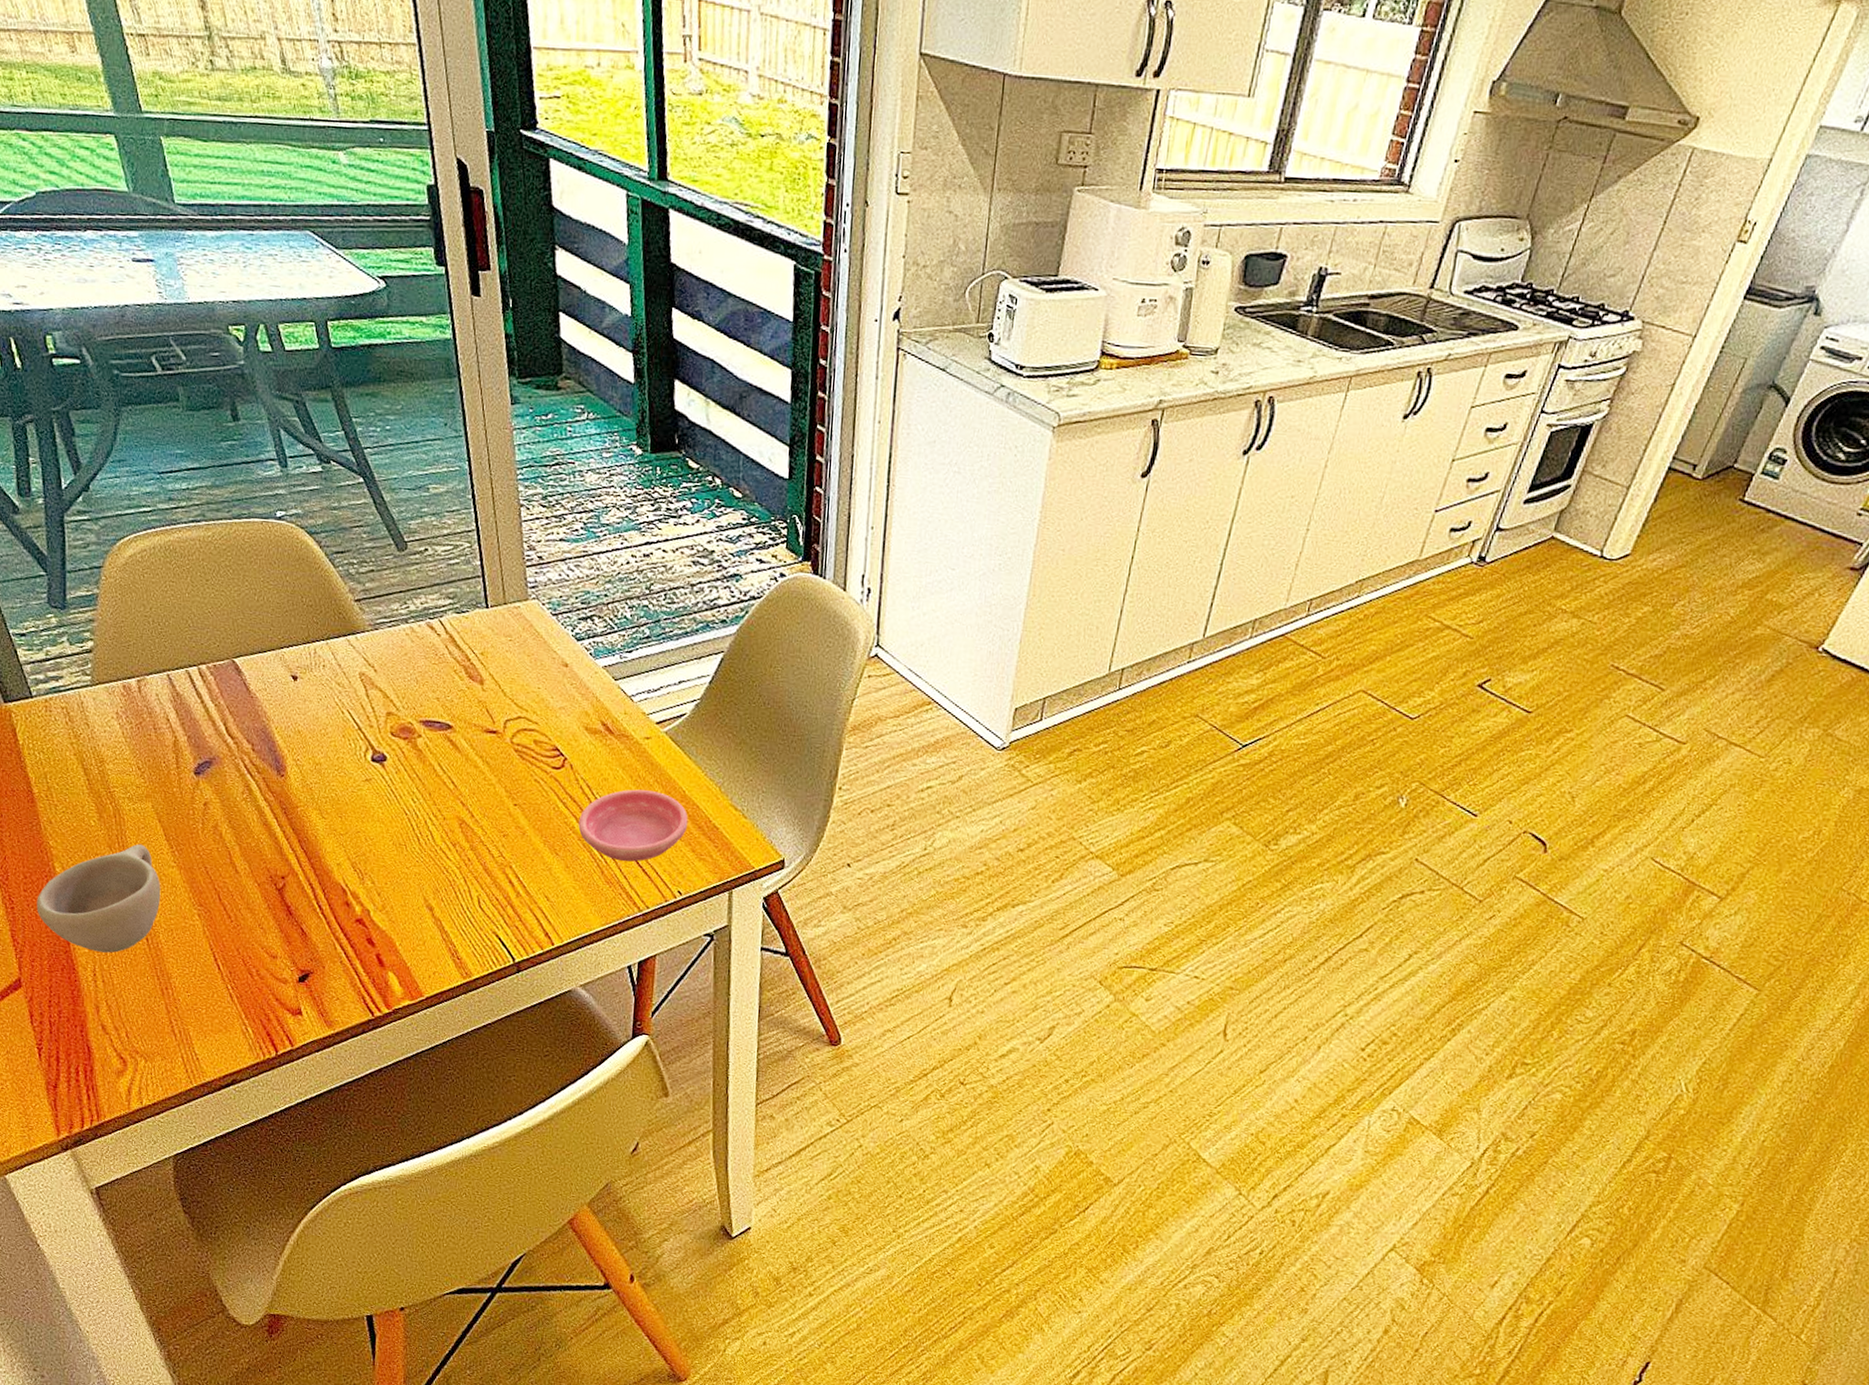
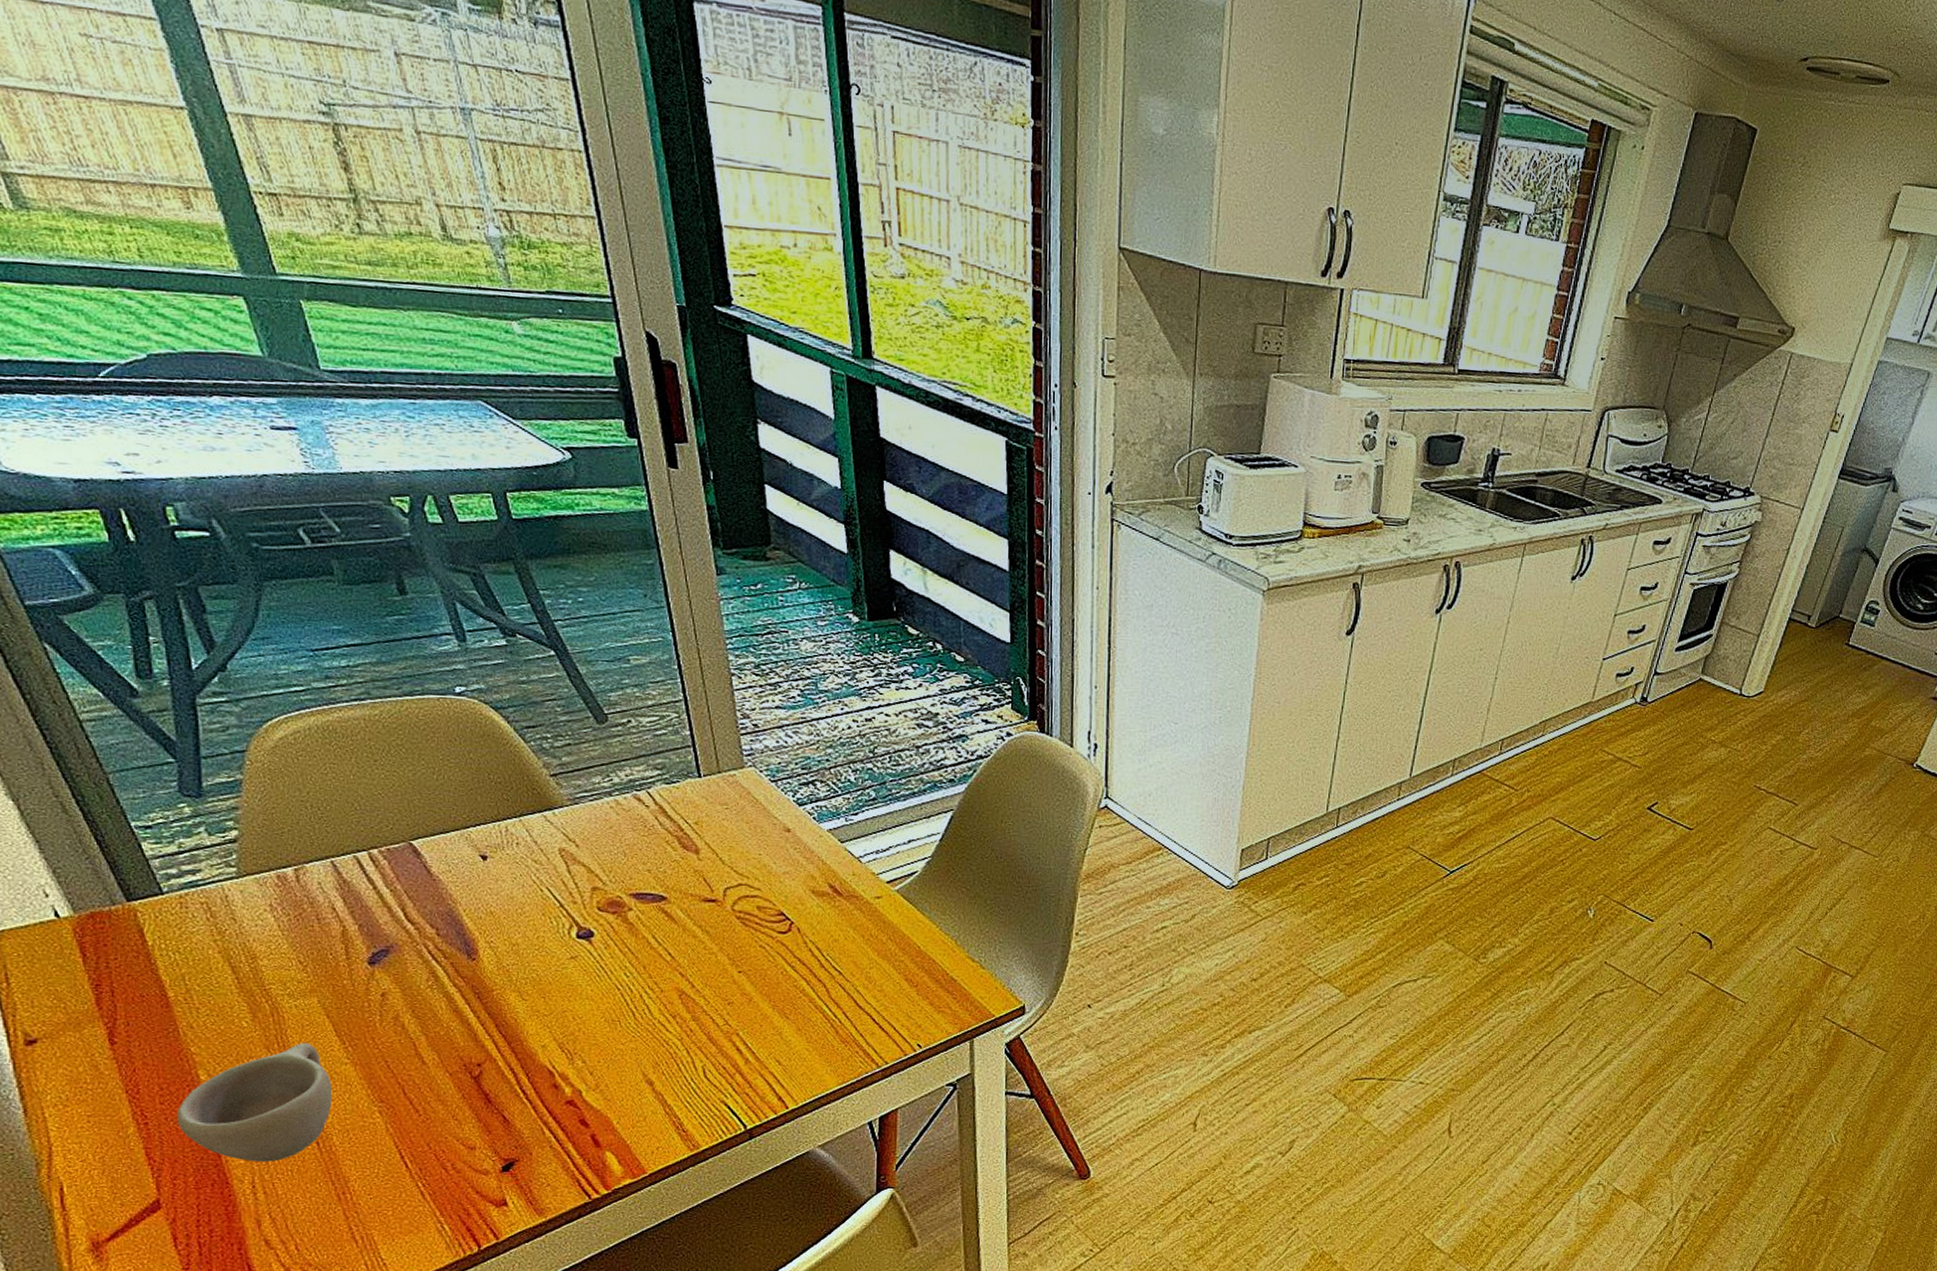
saucer: present [578,789,688,862] -> none [809,948,925,1019]

